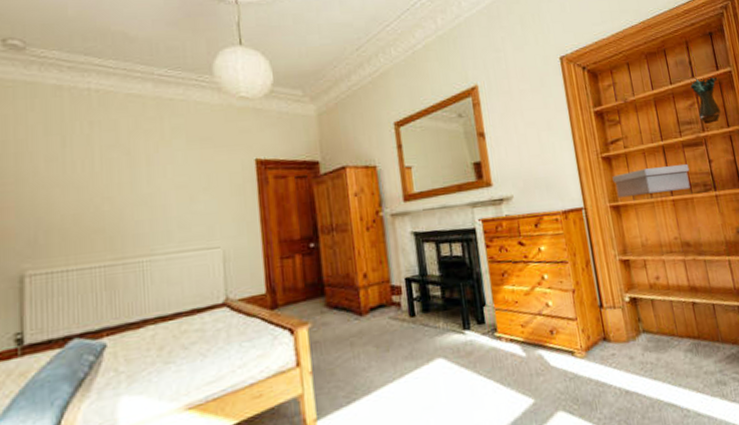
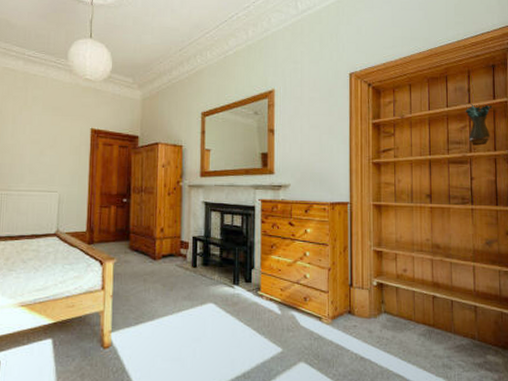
decorative box: present [612,164,691,198] -> none [379,177,451,200]

